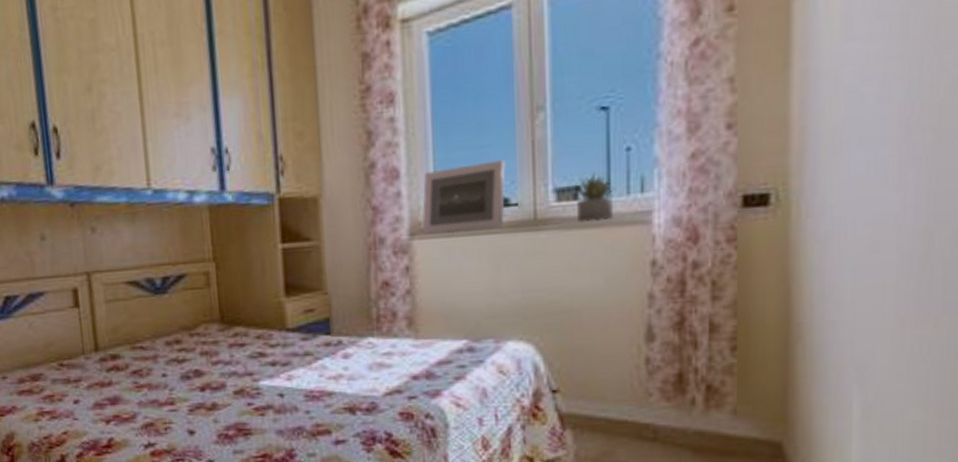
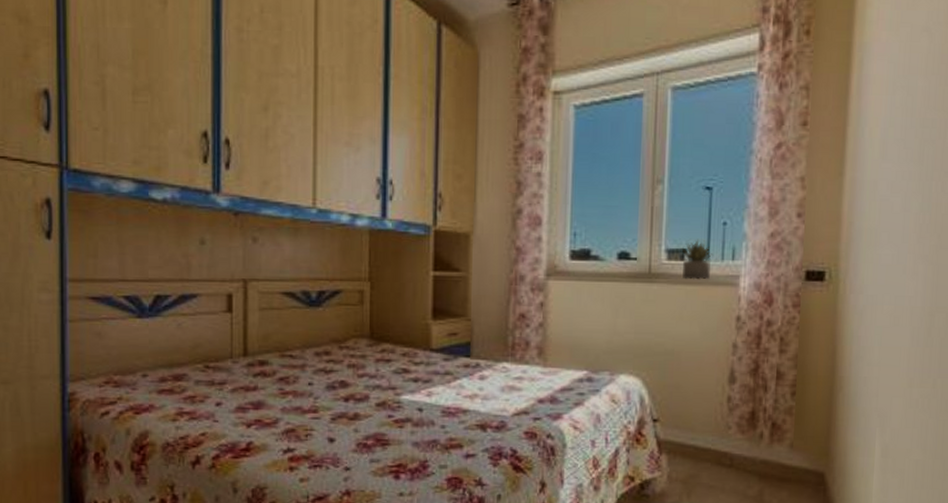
picture frame: present [422,160,506,235] -> none [557,220,629,279]

